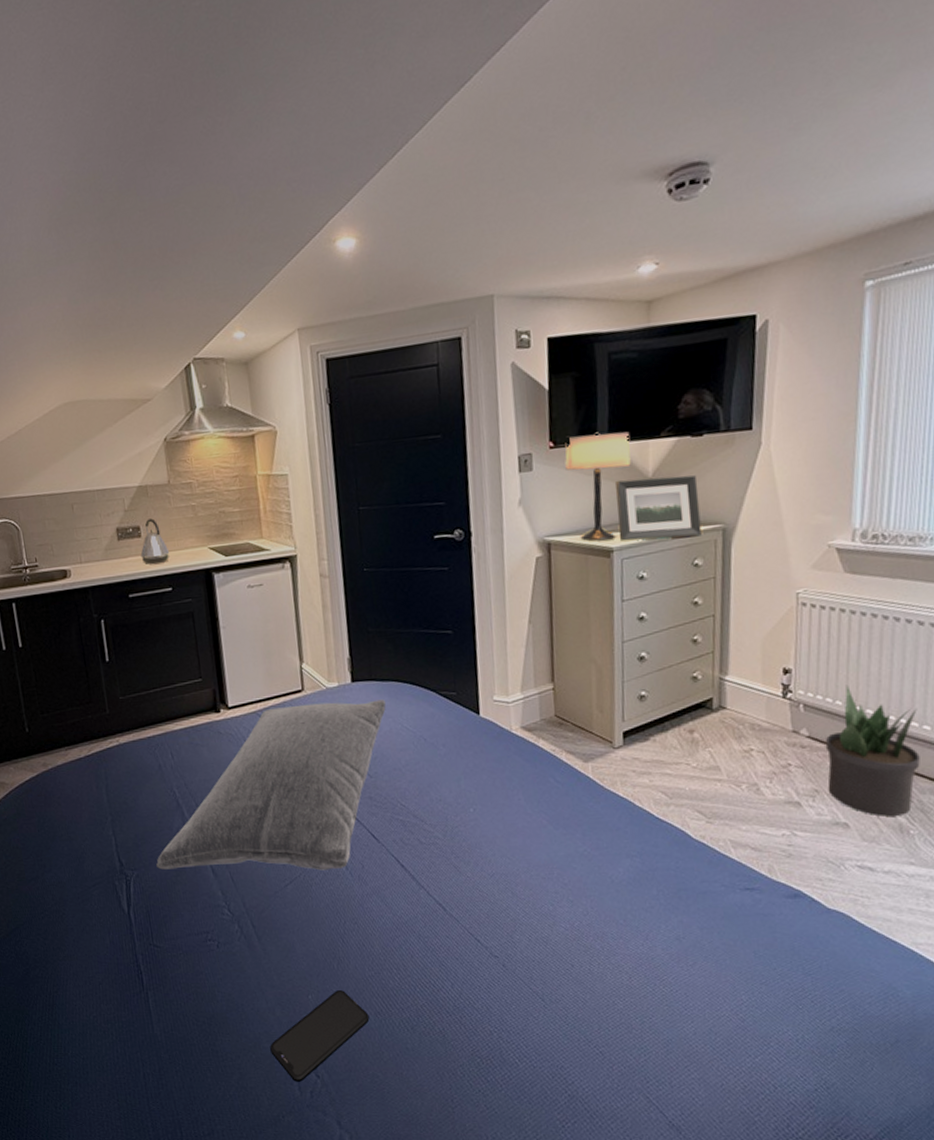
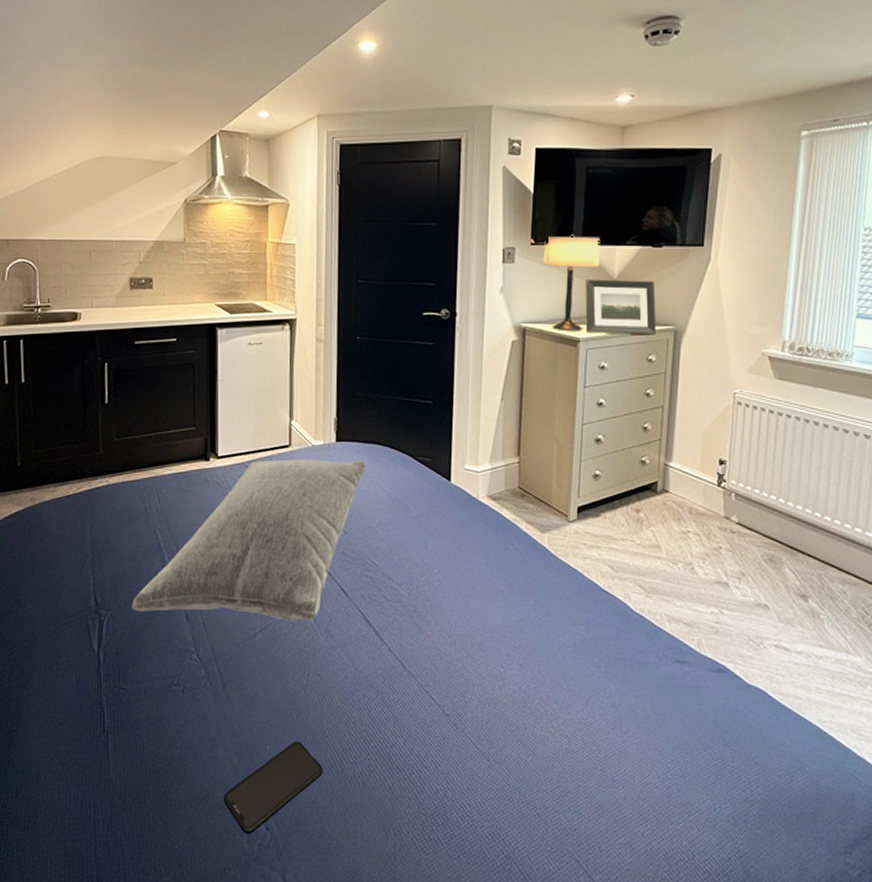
kettle: present [140,518,170,564] -> none [150,272,178,314]
planter: present [825,684,920,816] -> none [751,478,831,601]

